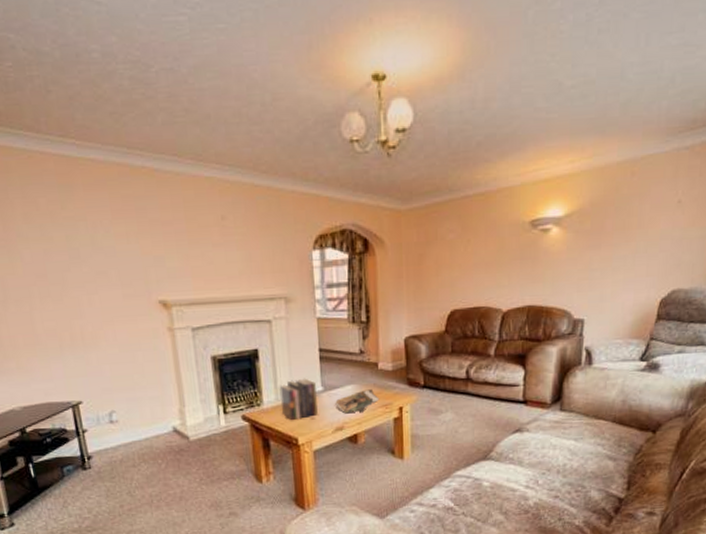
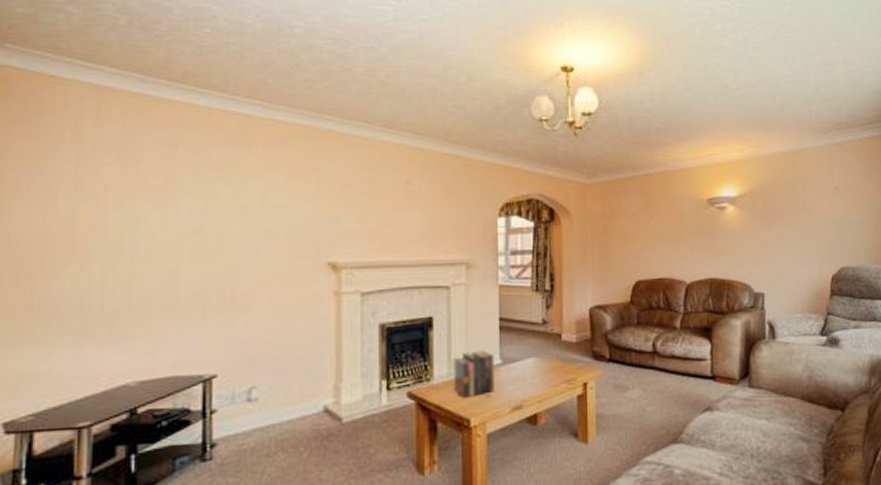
magazine: present [335,389,380,414] -> none [514,363,563,391]

